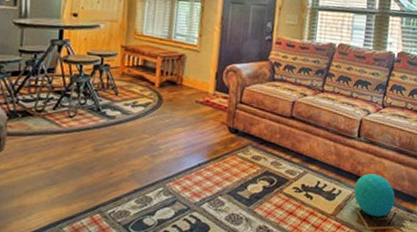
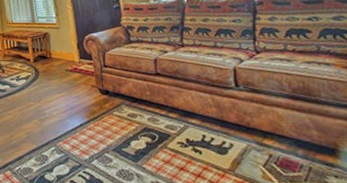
ball: present [354,174,396,217] -> none [247,124,307,172]

